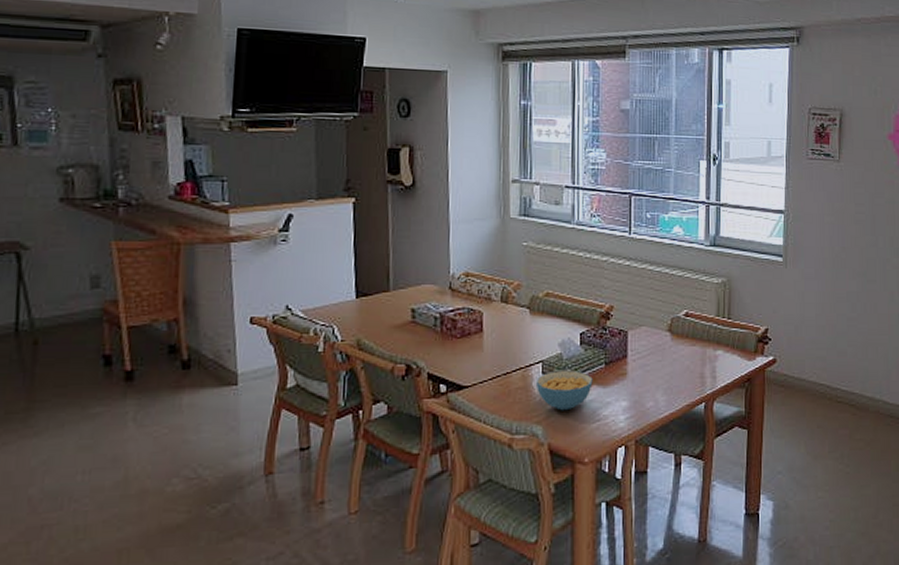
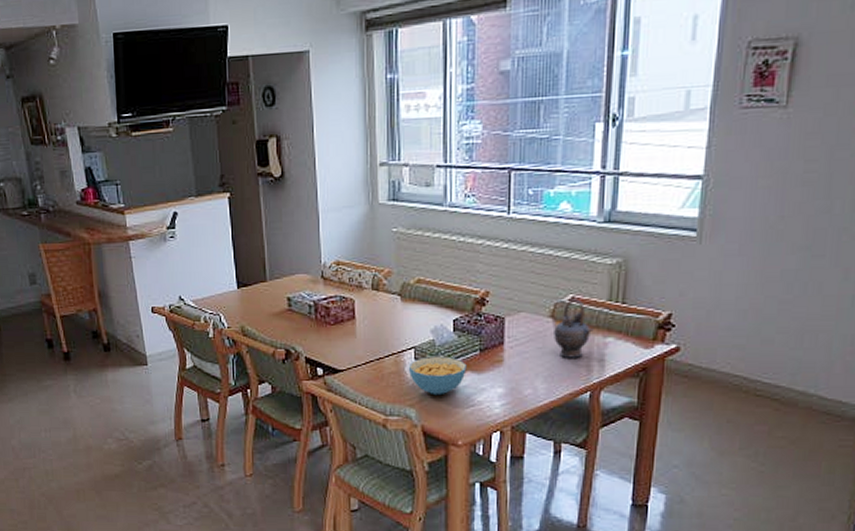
teapot: none [672,314,705,370] -> present [554,299,594,358]

